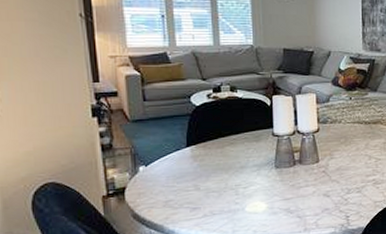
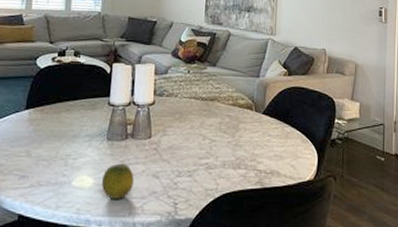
fruit: none [274,187,306,219] -> present [101,163,134,199]

